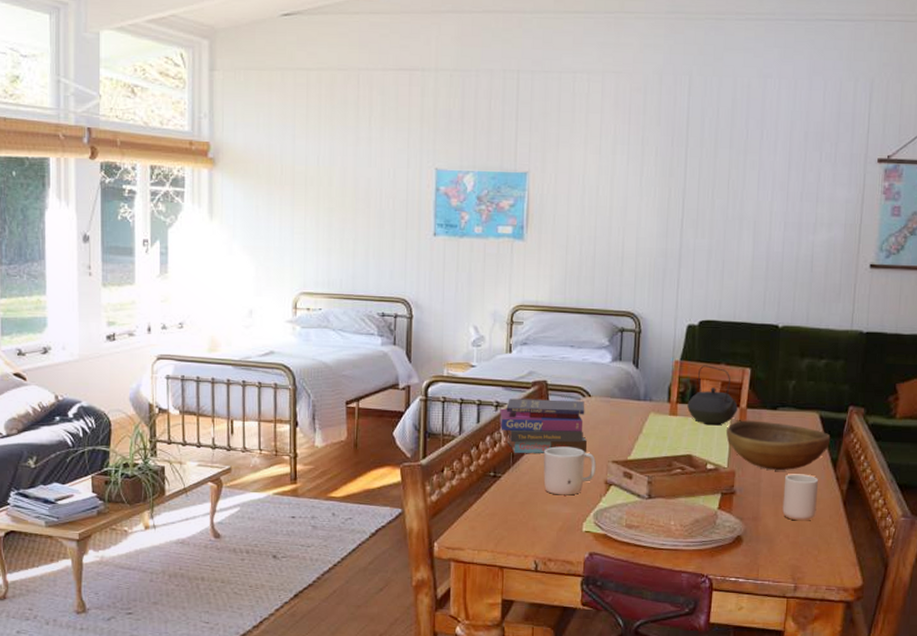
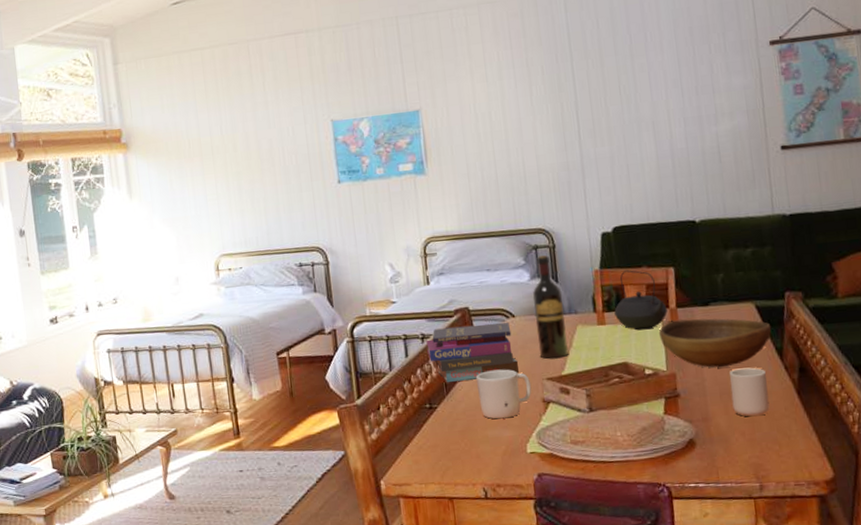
wine bottle: none [609,339,640,444] -> present [532,255,569,360]

